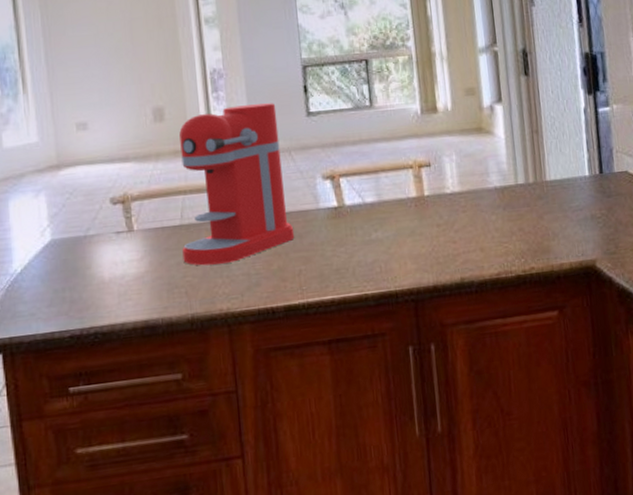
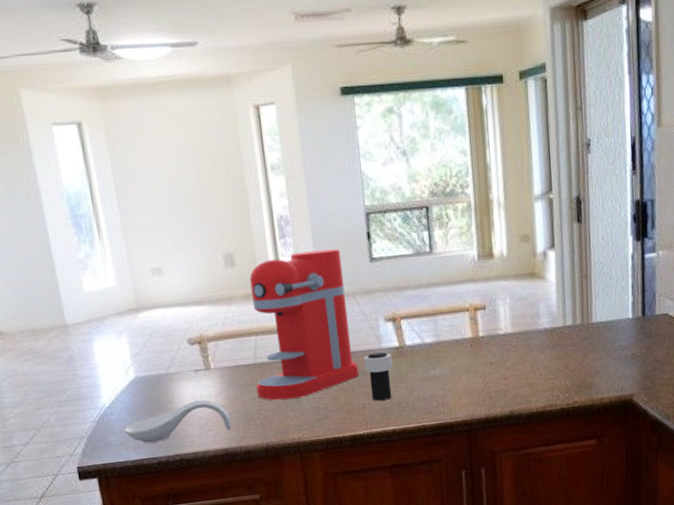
spoon rest: none [36,265,154,314] -> present [124,400,232,443]
cup: none [300,212,332,267] -> present [364,352,393,401]

